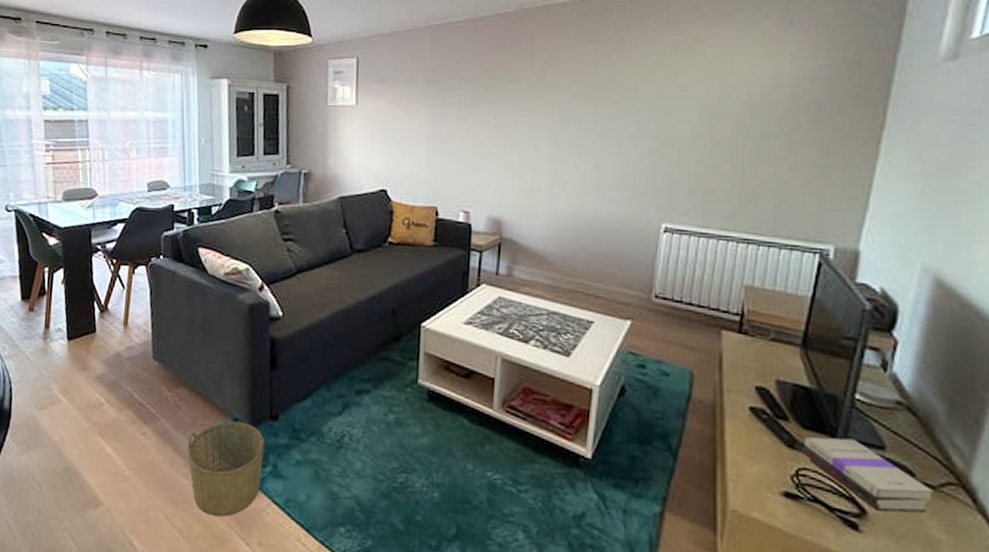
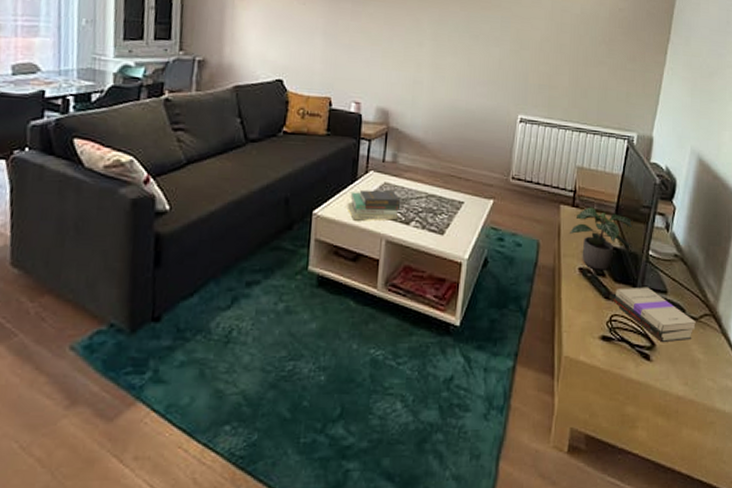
basket: present [187,421,265,517] -> none [51,328,145,436]
books: none [457,303,518,338] -> present [346,189,401,221]
potted plant: none [734,334,831,414] -> present [569,207,634,272]

